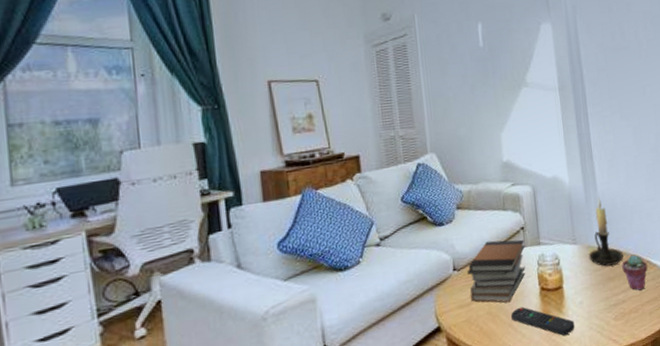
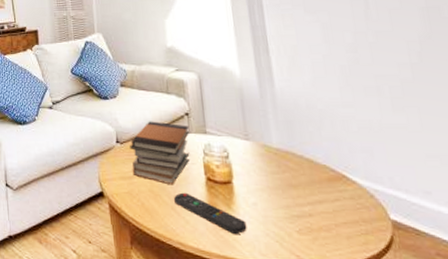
candle holder: present [588,197,623,266] -> none [264,94,310,171]
potted succulent: present [622,254,648,291] -> none [307,164,344,208]

